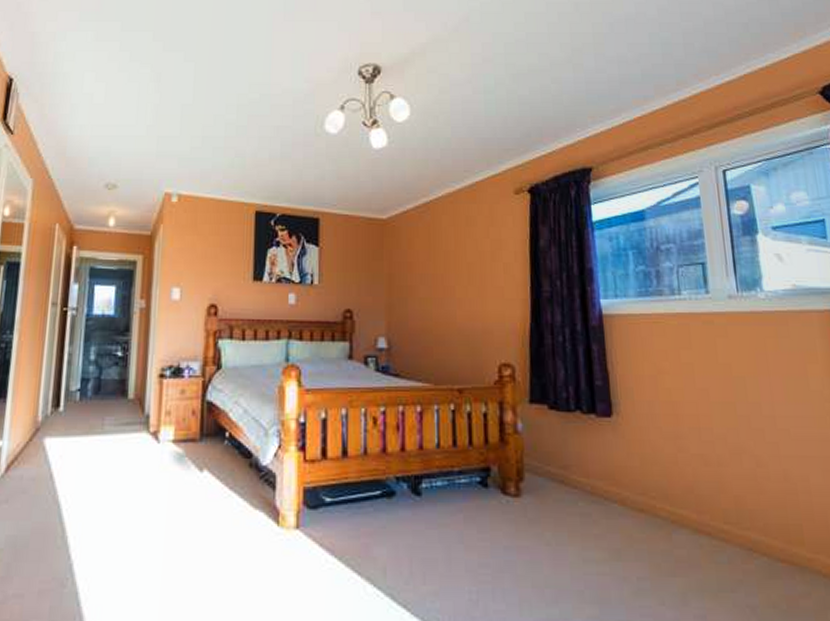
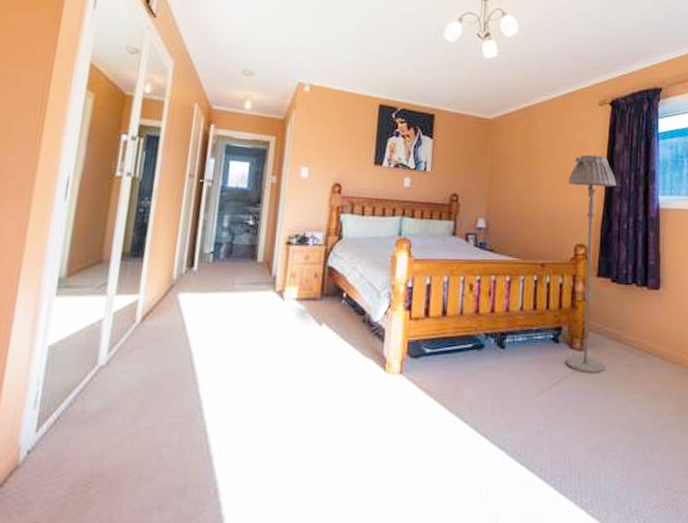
floor lamp: none [484,254,550,525] -> present [565,154,617,373]

